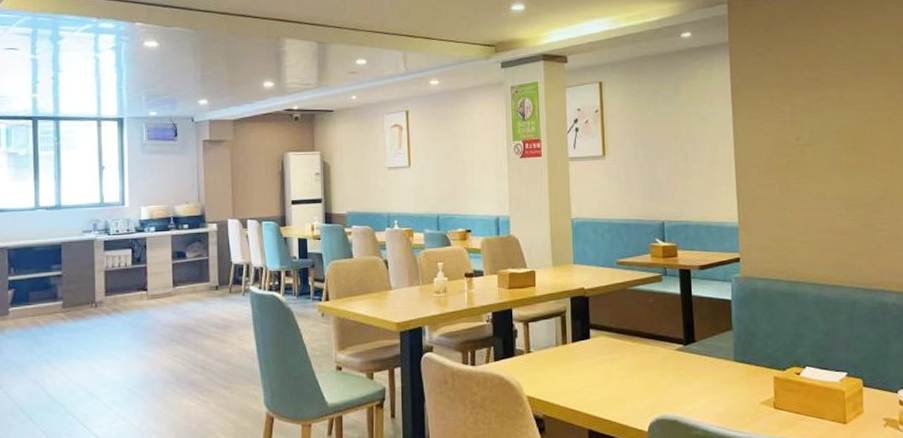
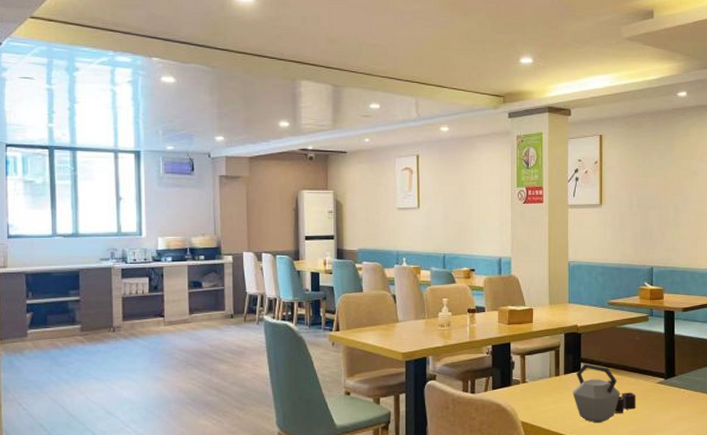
kettle: none [582,330,654,397] -> present [573,364,636,424]

